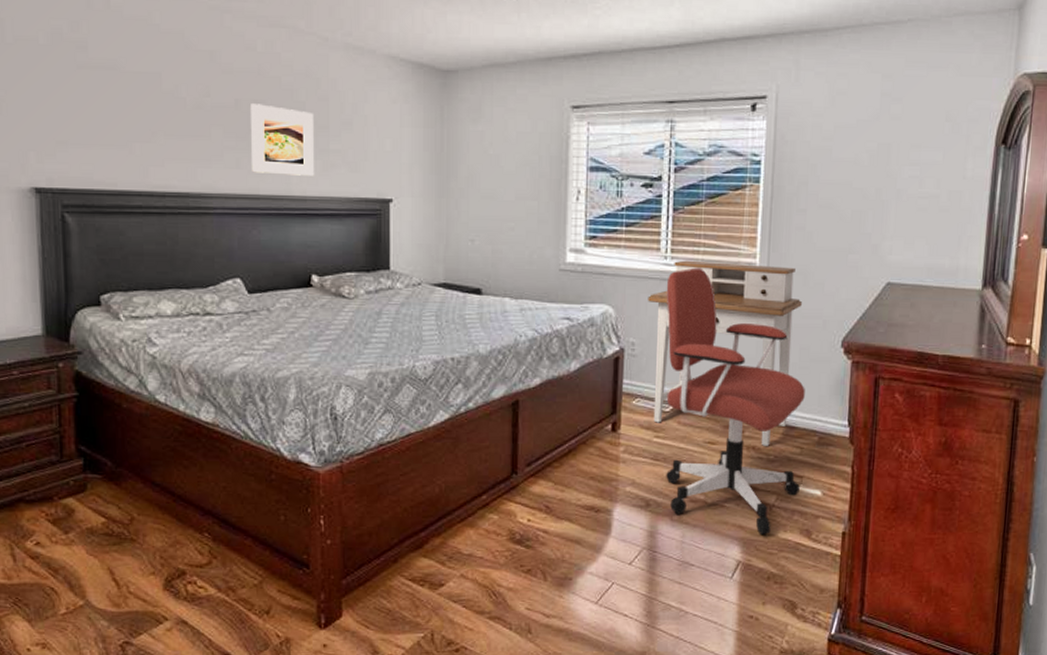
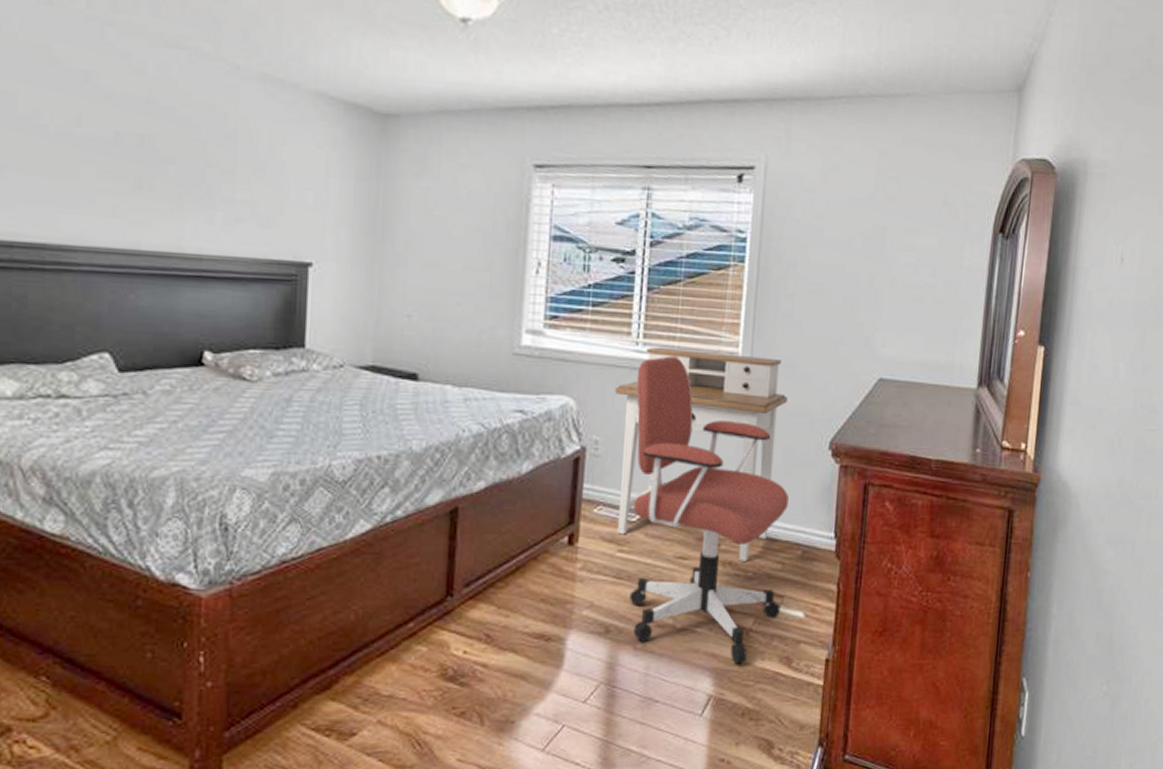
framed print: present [251,104,314,176] -> none [132,138,216,231]

